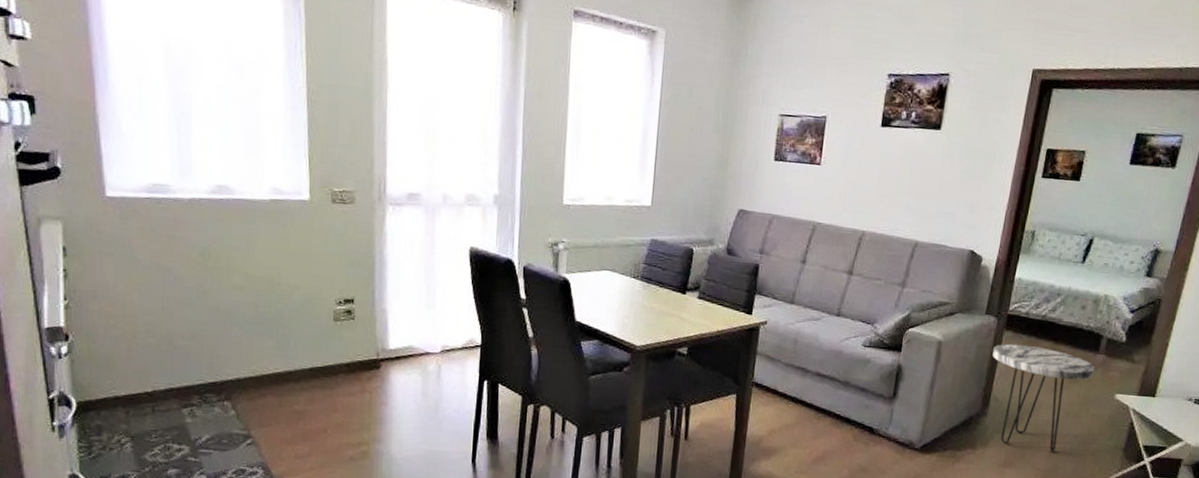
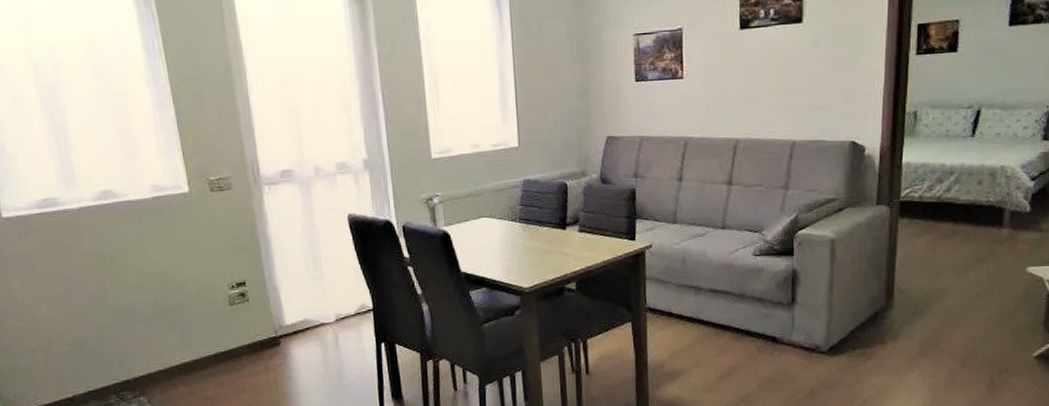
side table: present [992,343,1095,452] -> none [890,230,1001,336]

